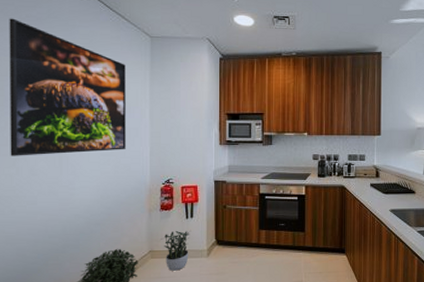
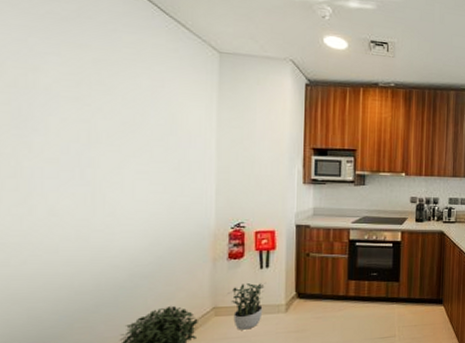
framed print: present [9,18,126,156] -> none [19,12,186,192]

